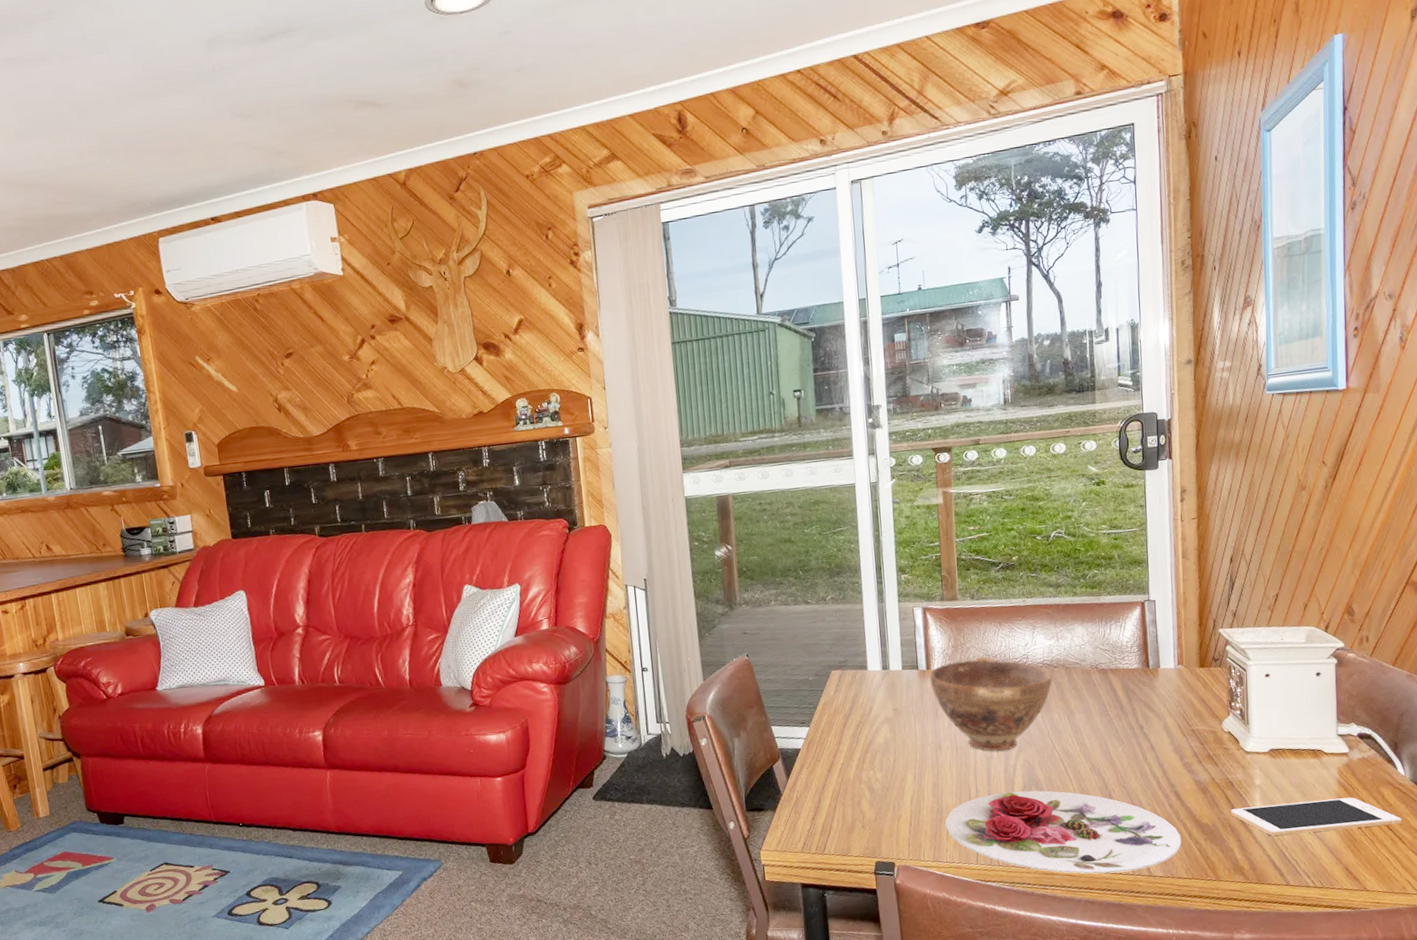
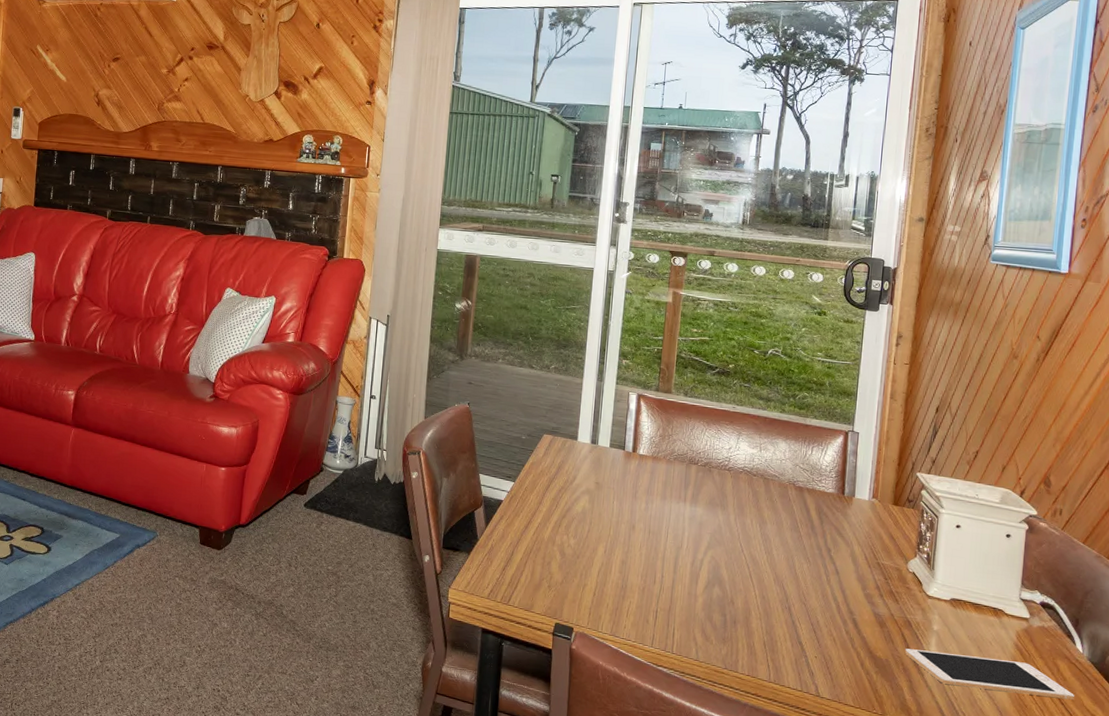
bowl: present [929,656,1052,751] -> none [634,450,750,545]
plate: present [945,790,1182,874] -> none [627,582,853,688]

